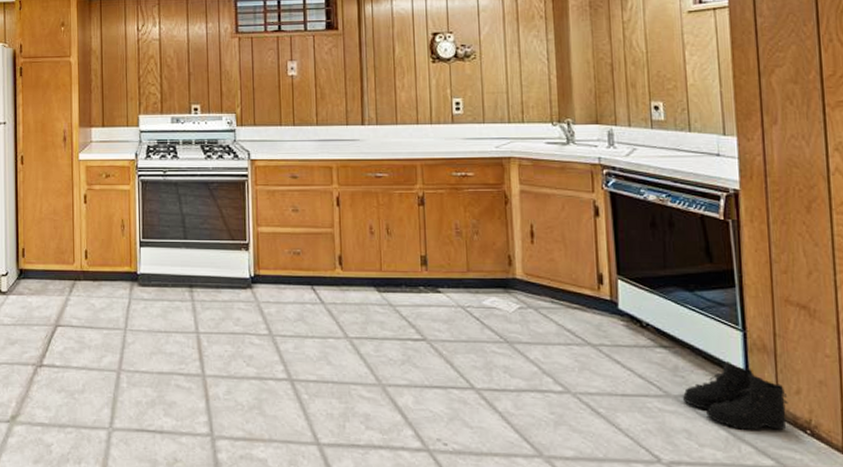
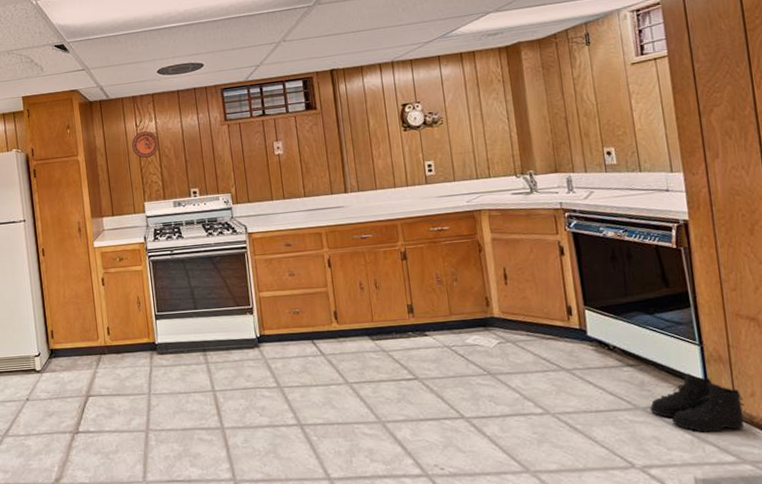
decorative plate: none [131,37,162,67] -> present [132,131,160,159]

